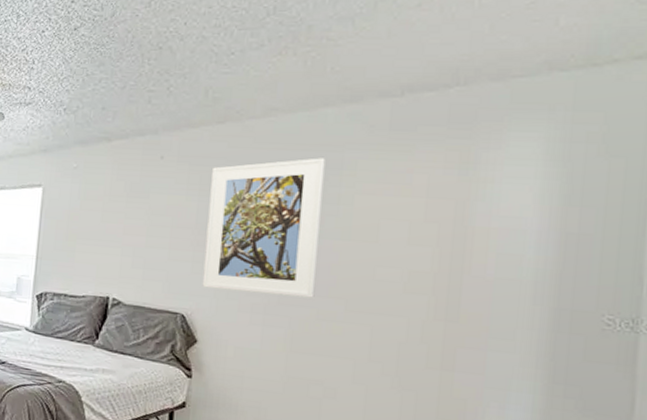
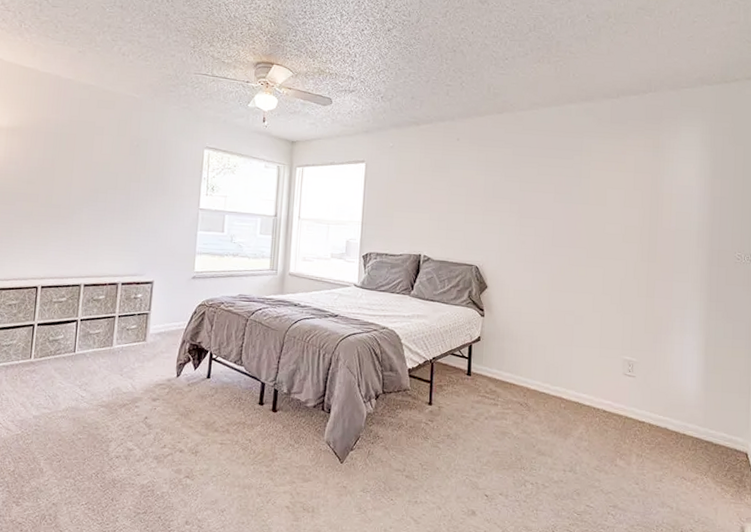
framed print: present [202,158,326,298] -> none [490,142,571,249]

